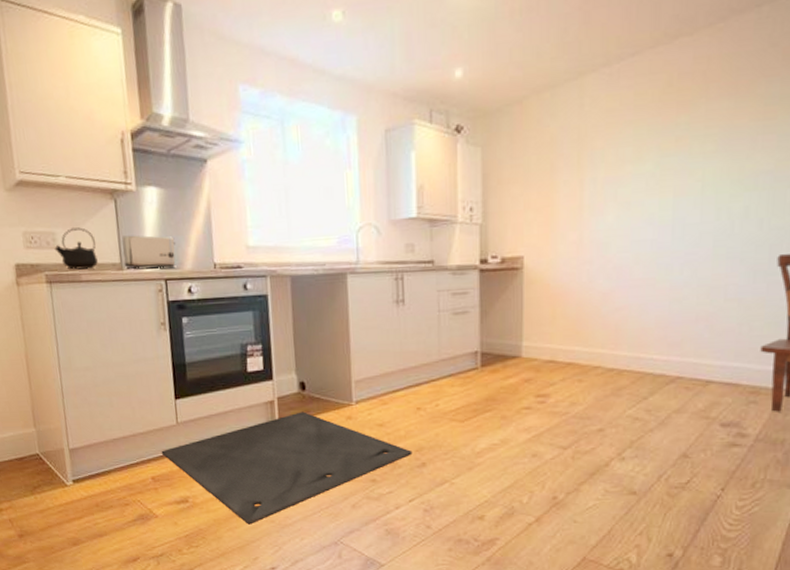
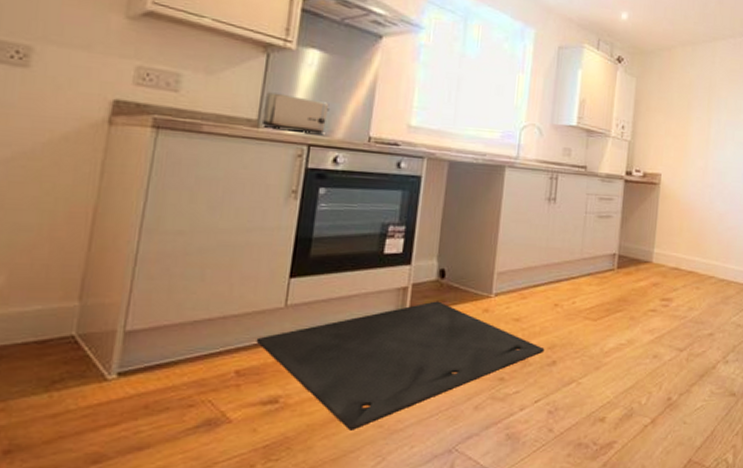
kettle: present [54,227,98,270] -> none [175,73,231,121]

